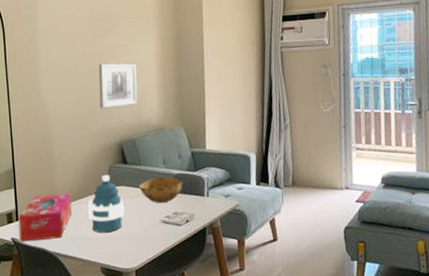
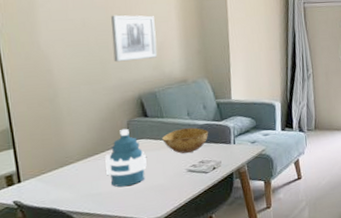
tissue box: present [19,193,72,242] -> none [21,150,86,205]

